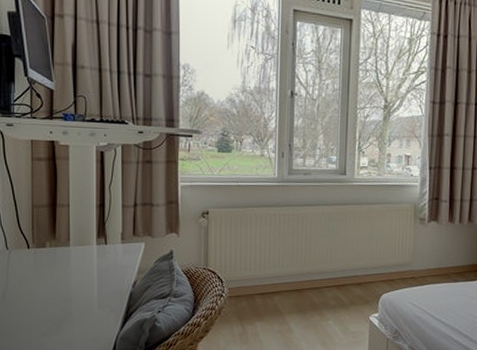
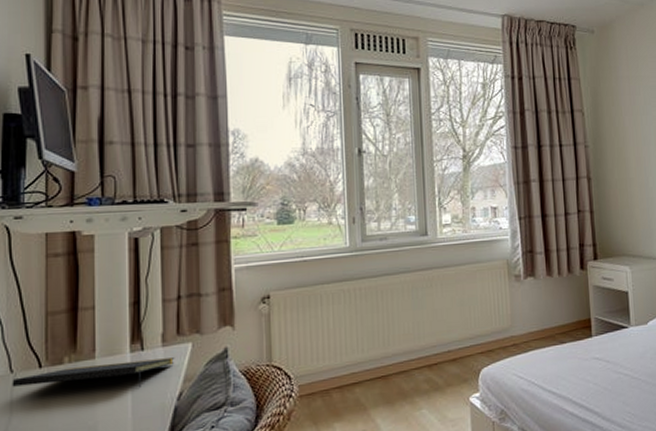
notepad: none [7,251,131,274] -> present [12,358,175,388]

